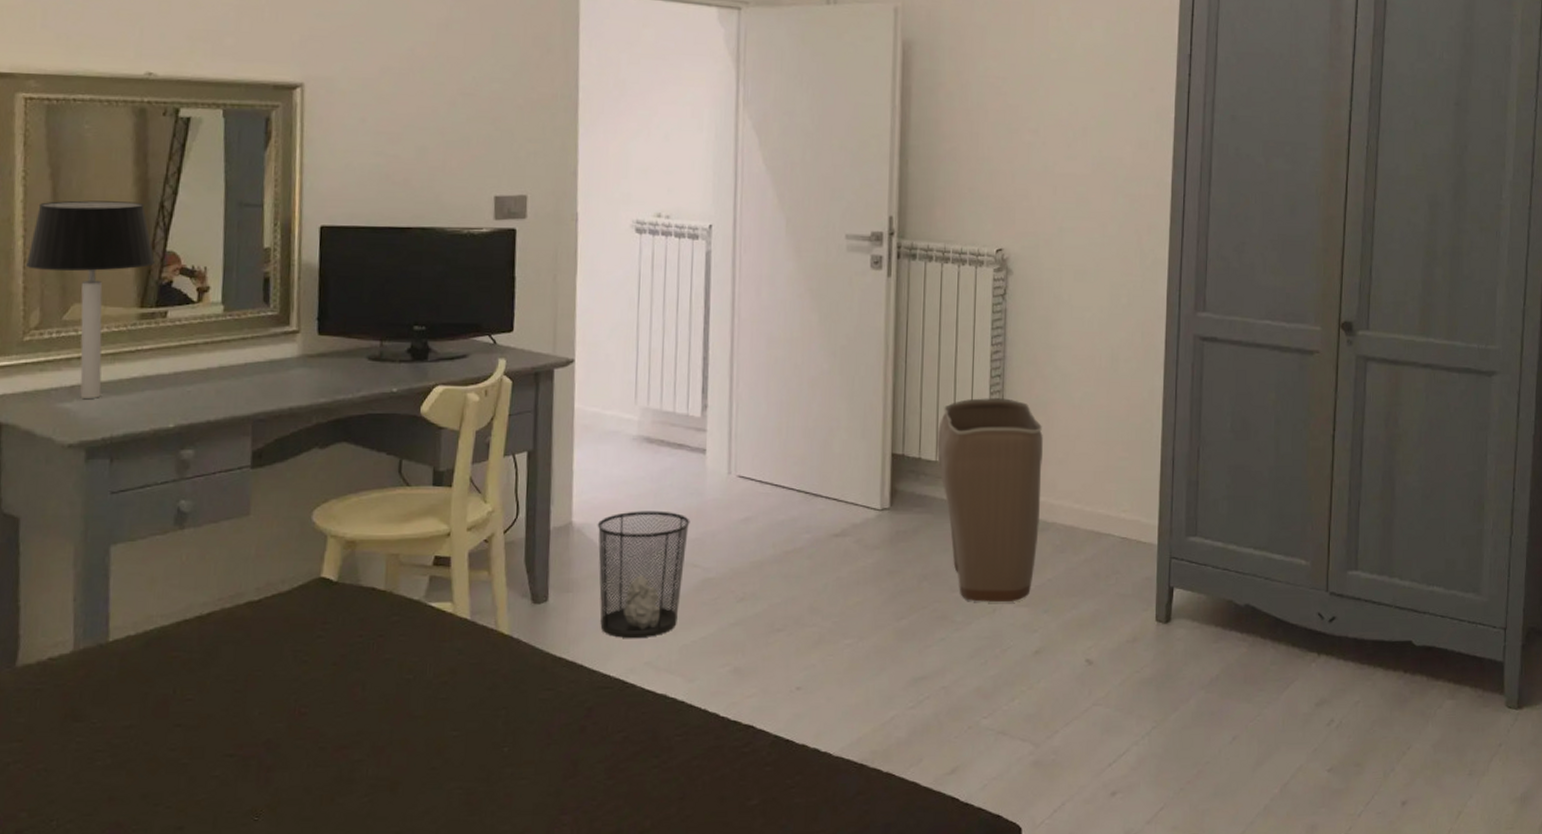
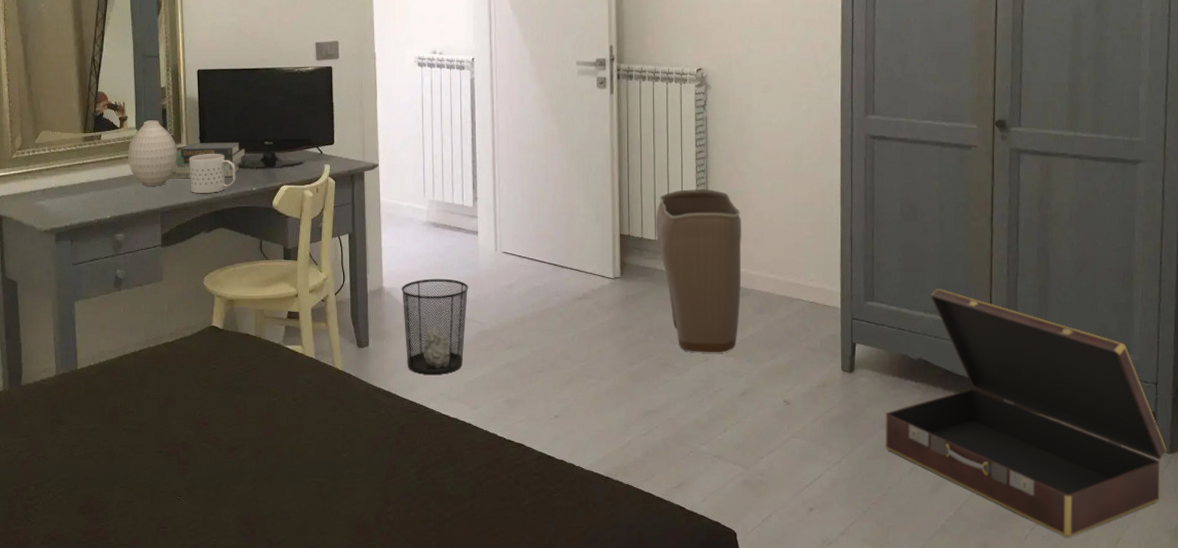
table lamp: present [25,200,156,398] -> none [10,57,92,198]
vase: none [205,293,284,384] -> present [127,120,178,186]
books: none [268,325,385,375] -> present [169,143,245,179]
mug: none [299,341,370,395] -> present [189,154,236,193]
briefcase: none [1203,521,1514,813] -> present [884,289,1167,538]

